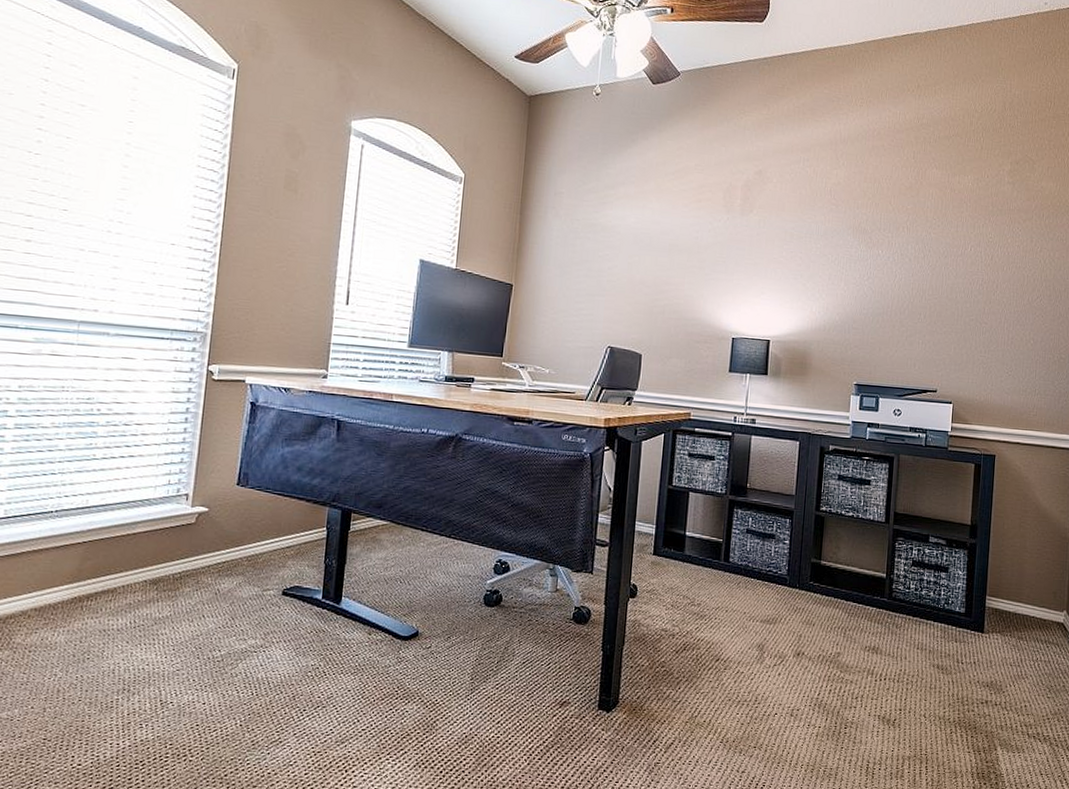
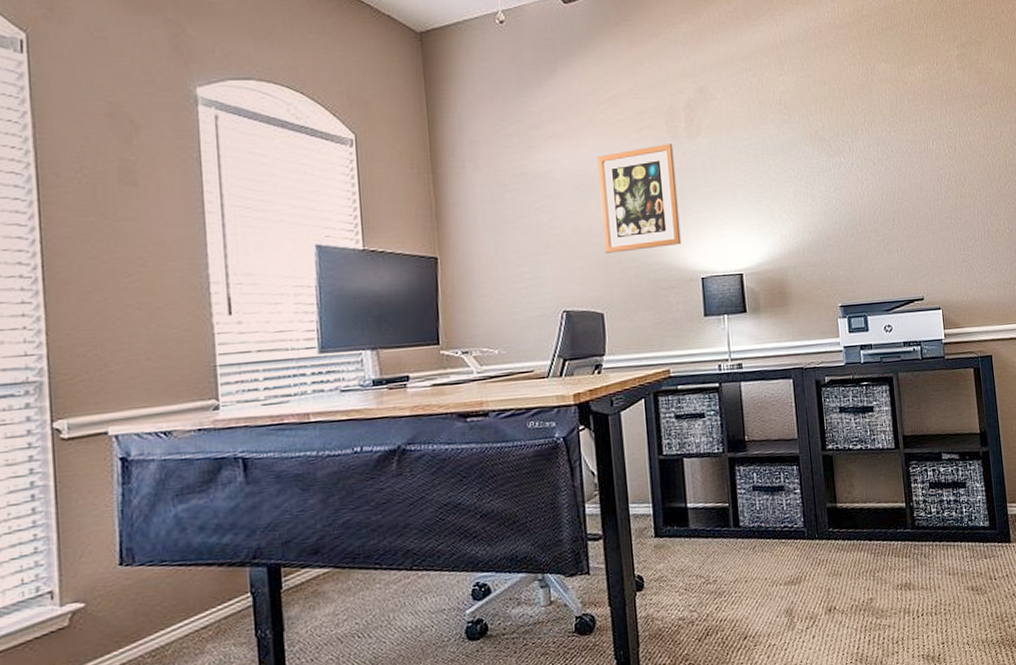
wall art: none [652,216,727,306] -> present [597,143,682,254]

